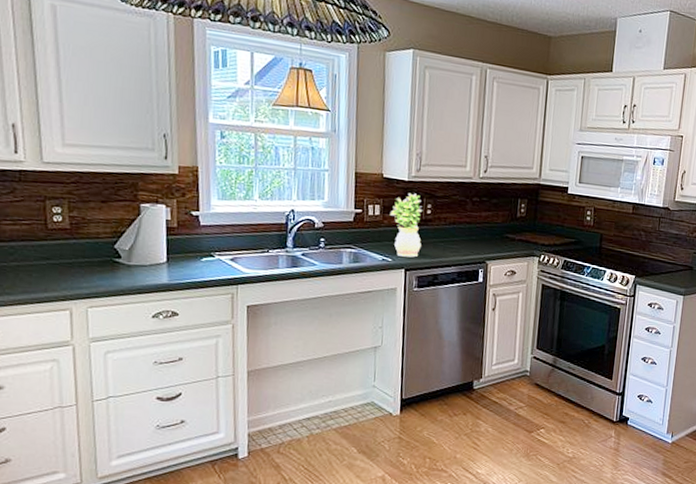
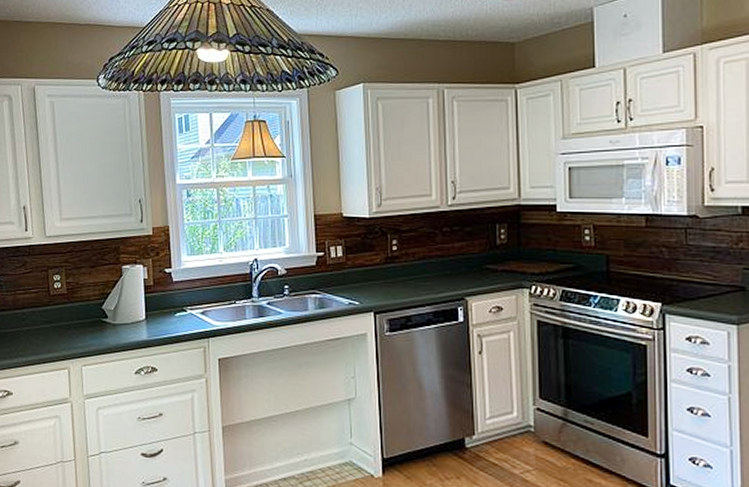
potted plant: present [389,192,423,258] -> none [352,230,389,299]

